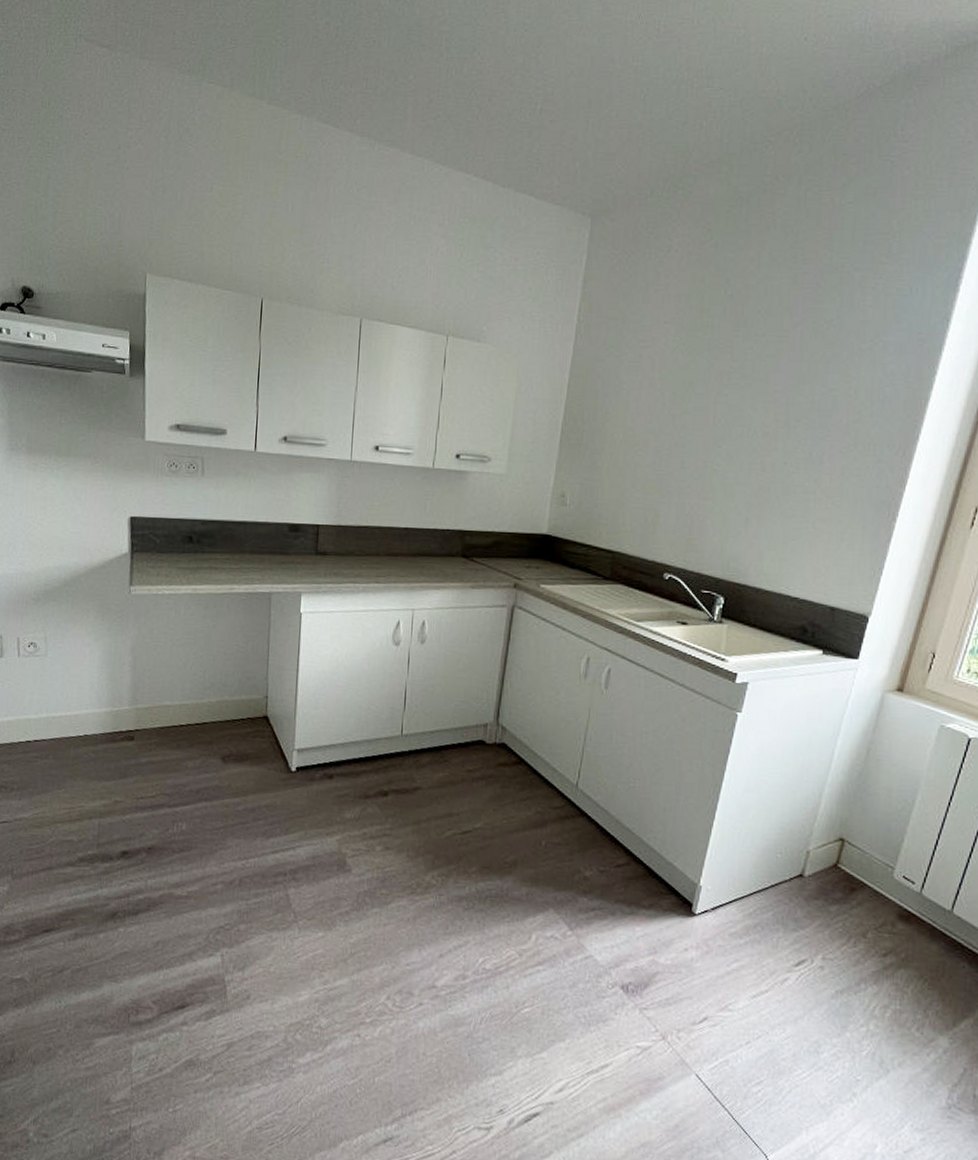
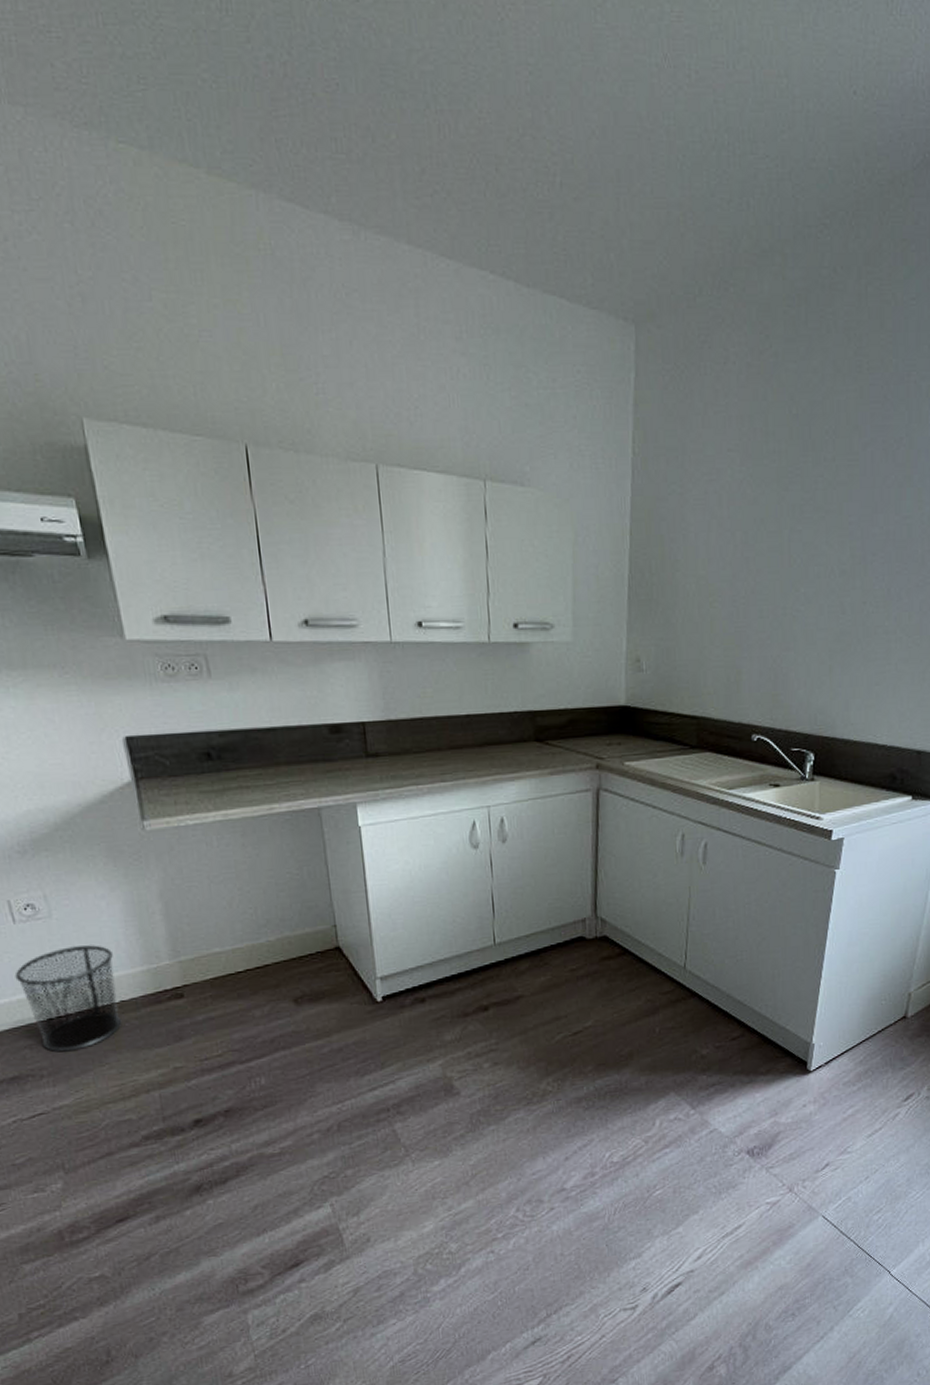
waste bin: none [10,682,86,772] -> present [14,945,122,1052]

